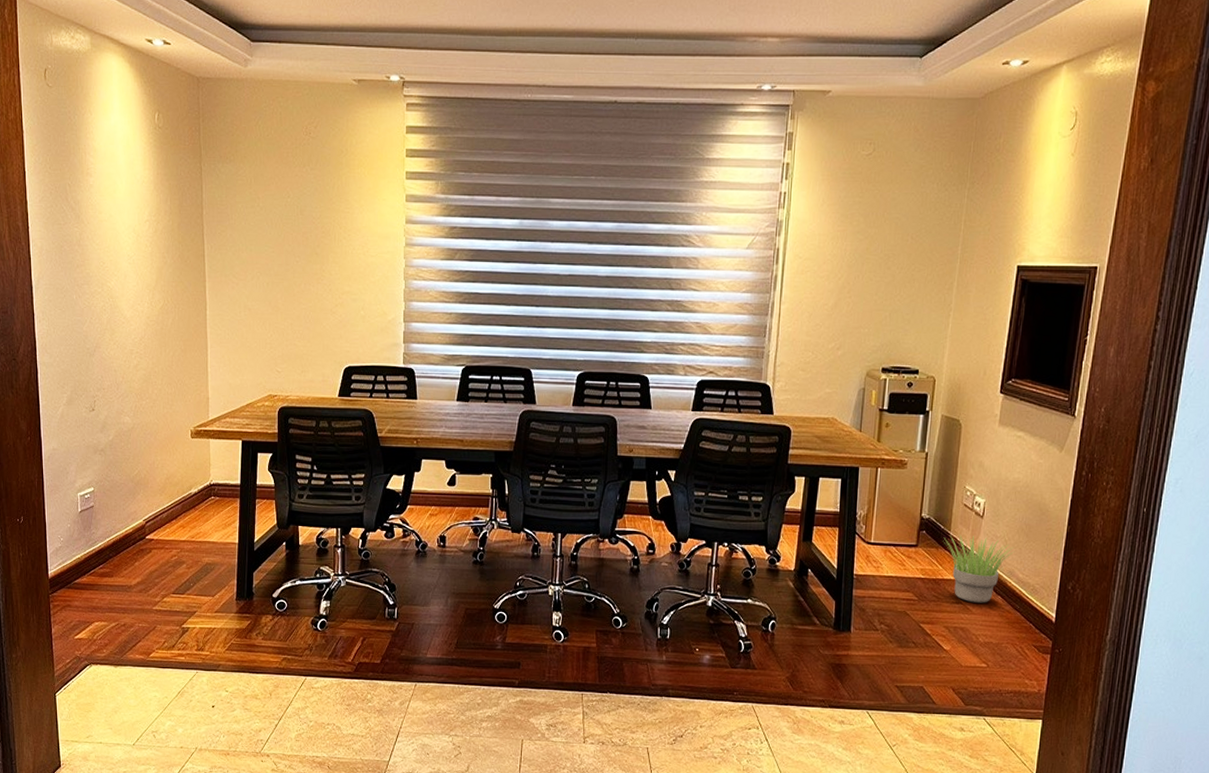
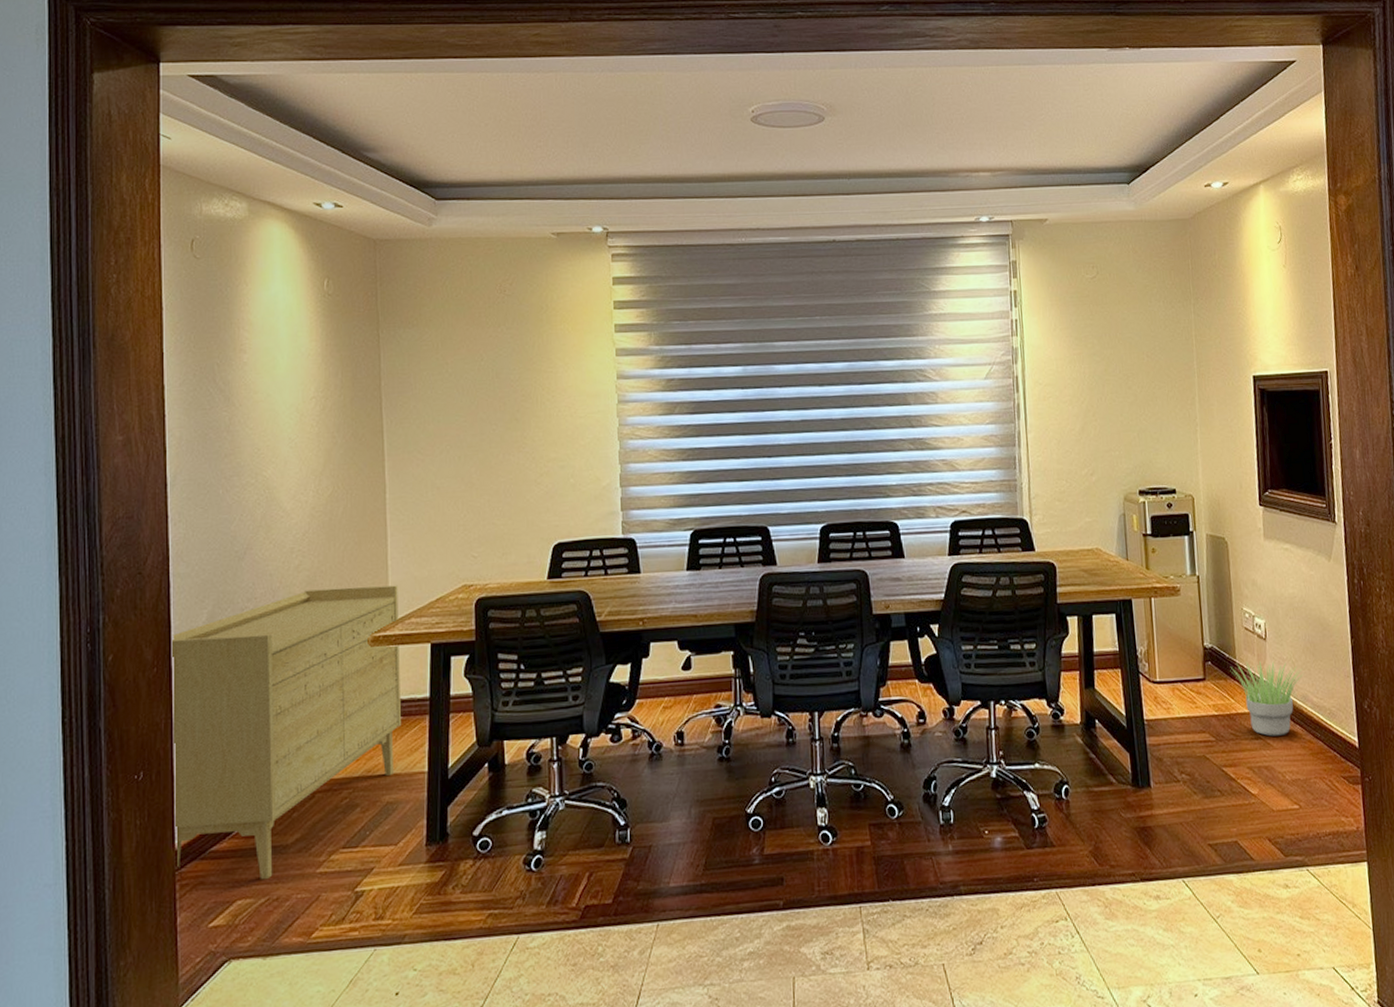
sideboard: none [40,386,218,610] -> present [171,585,401,880]

